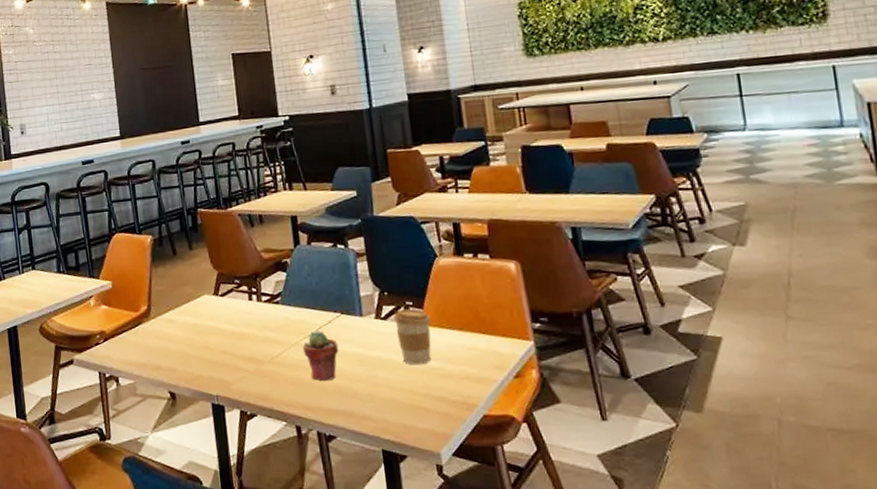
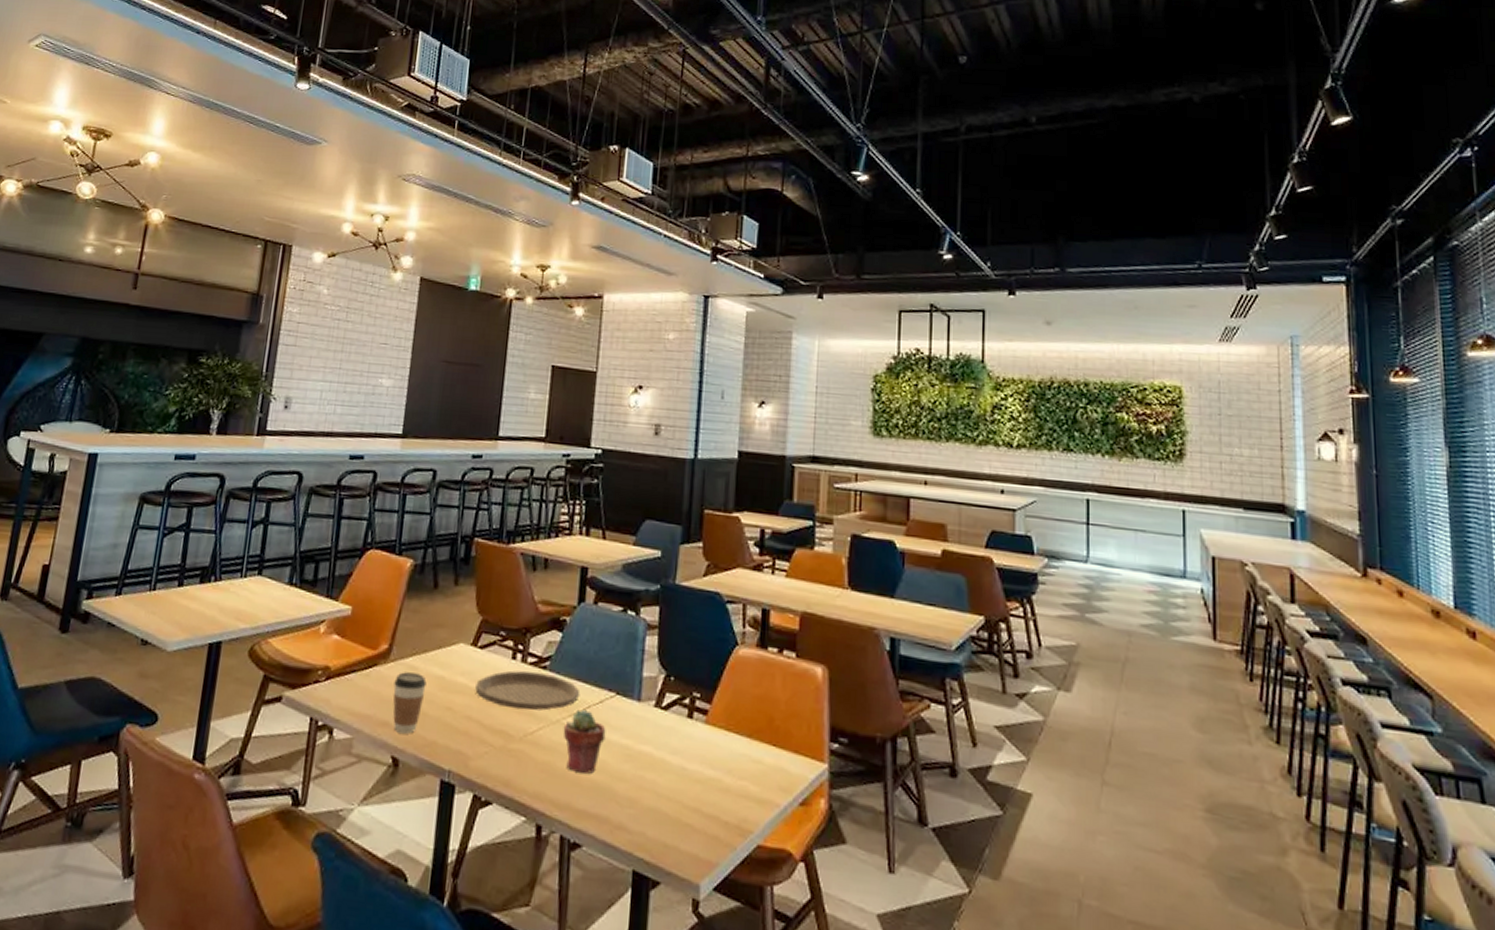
coffee cup: none [158,324,185,373] -> present [392,672,427,734]
plate: none [224,307,311,340] -> present [475,670,581,711]
coffee cup: present [393,309,432,365] -> none [675,700,718,772]

